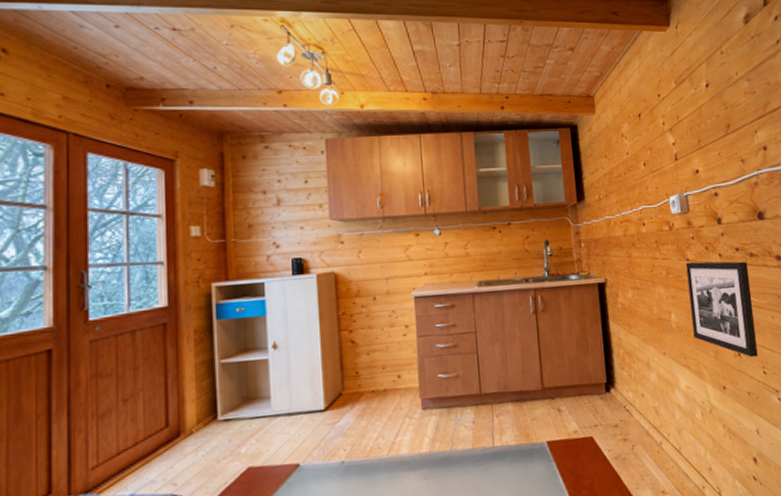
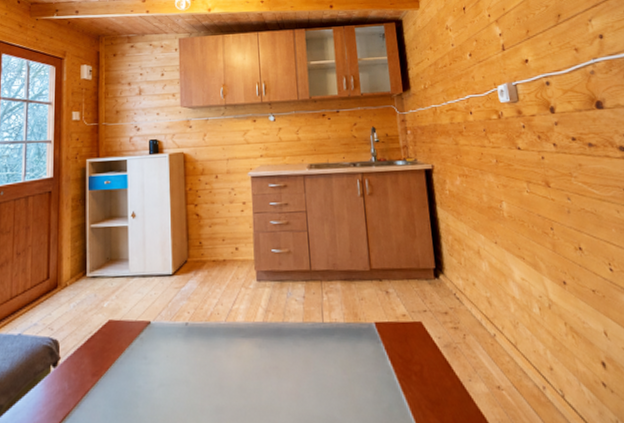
picture frame: present [685,261,758,358] -> none [516,150,602,253]

